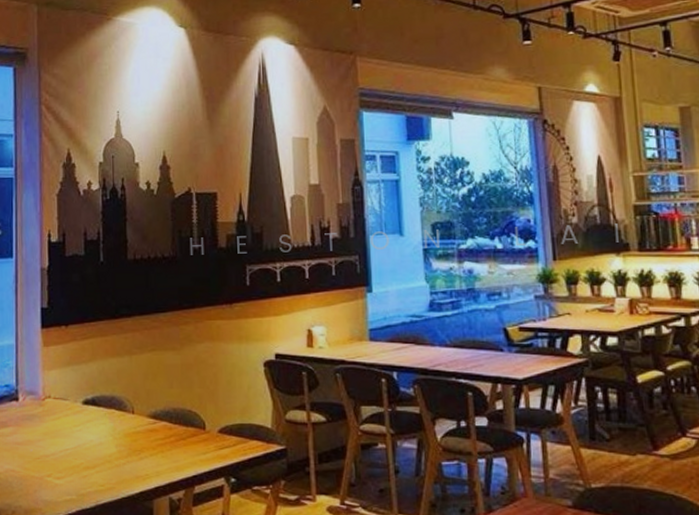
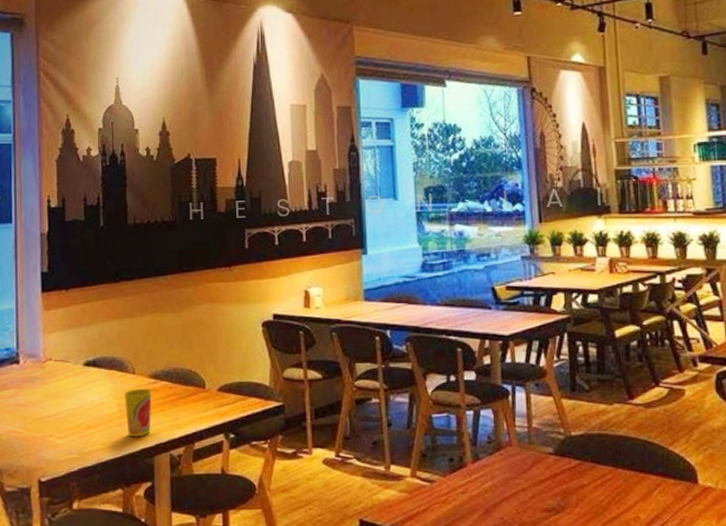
cup: none [123,428,152,480] -> present [124,388,152,438]

